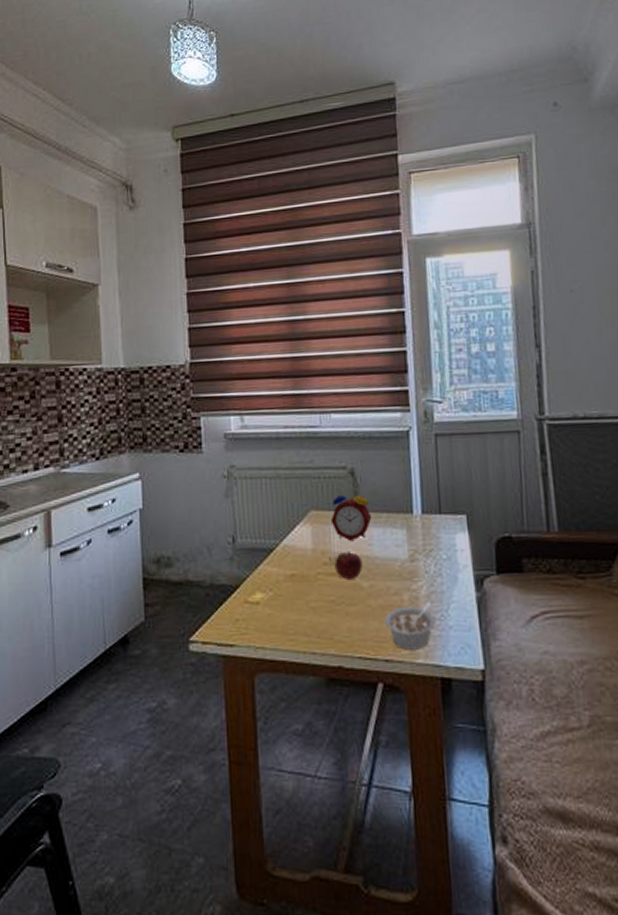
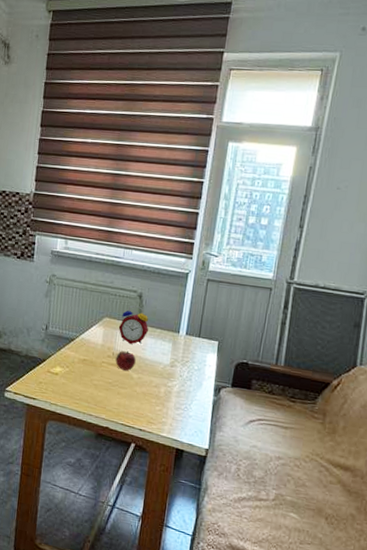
legume: present [384,600,436,650] -> none [143,395,181,427]

